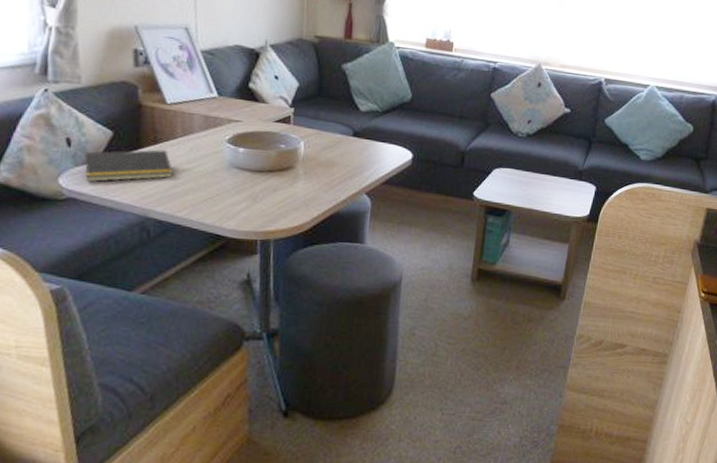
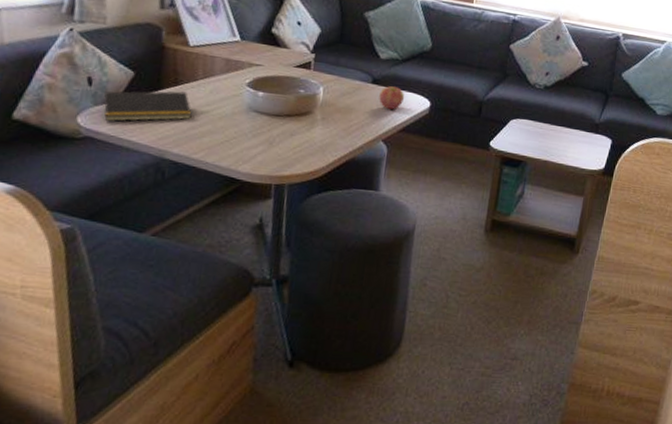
apple: none [360,138,387,162] -> present [379,86,405,109]

